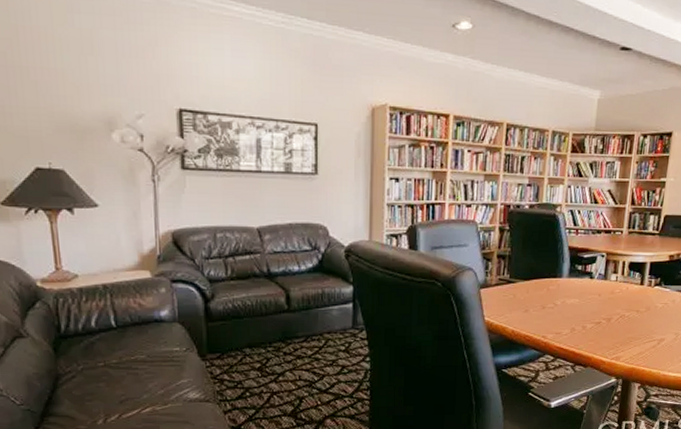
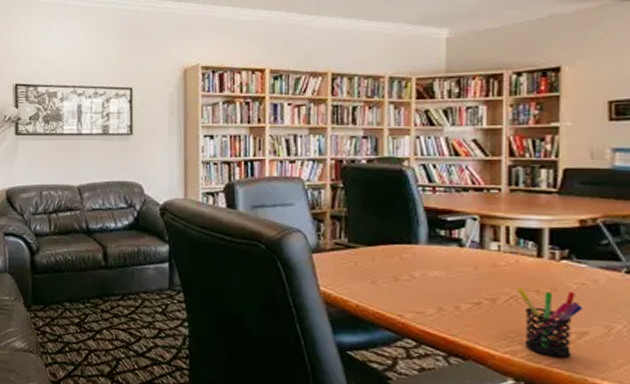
pen holder: none [625,309,664,360] -> present [517,288,583,359]

